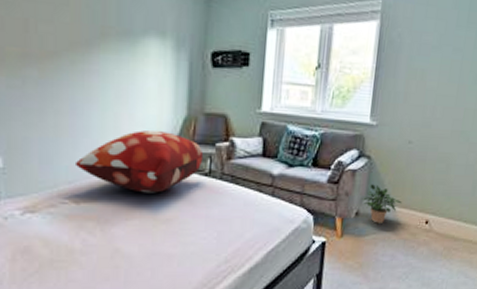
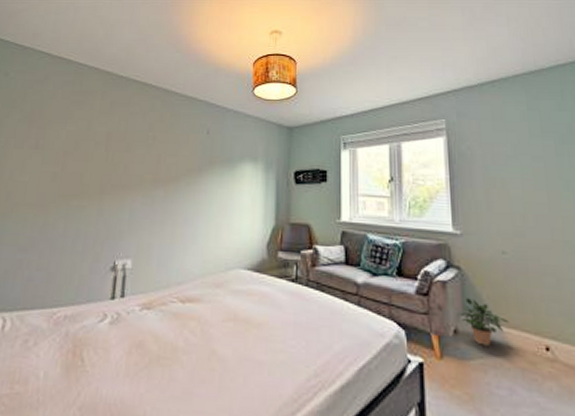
decorative pillow: present [74,130,204,193] -> none [183,238,290,297]

